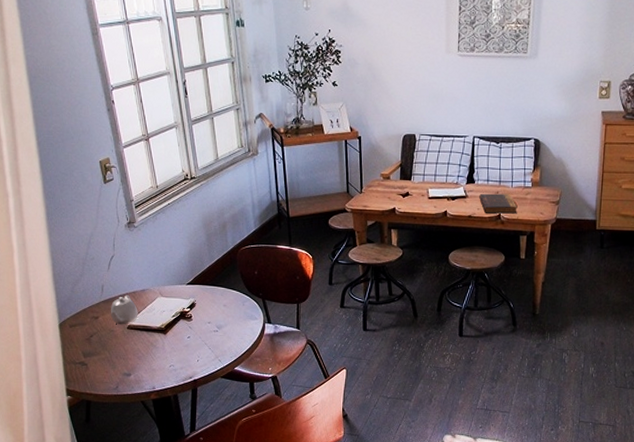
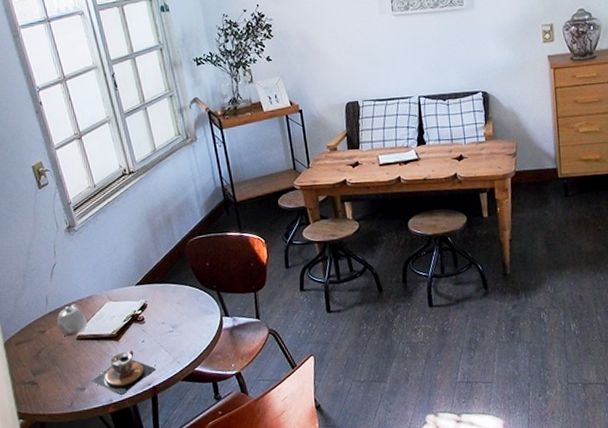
teacup: none [137,344,198,384] -> present [91,350,156,395]
book: present [479,193,518,214] -> none [432,151,474,174]

